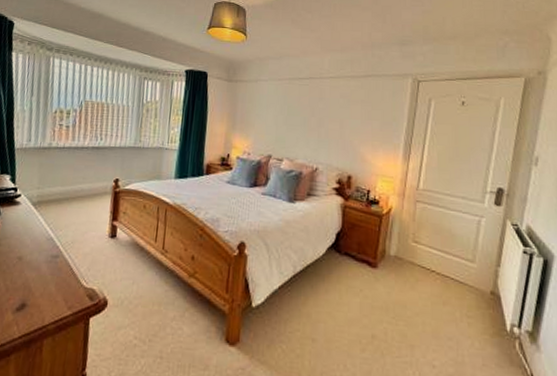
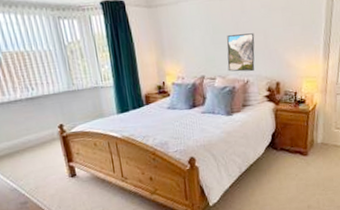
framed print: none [297,118,330,160] -> present [226,33,255,72]

